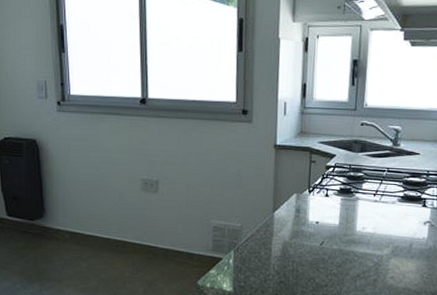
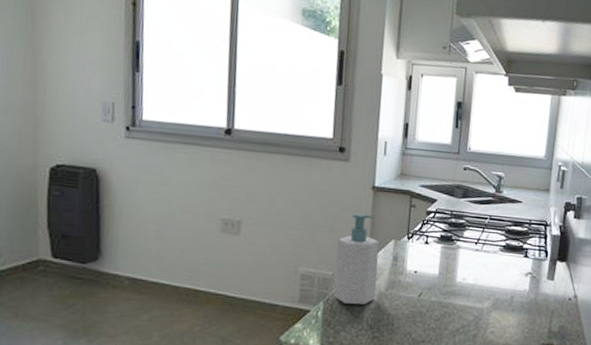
soap bottle: none [243,170,283,253] -> present [335,213,379,305]

